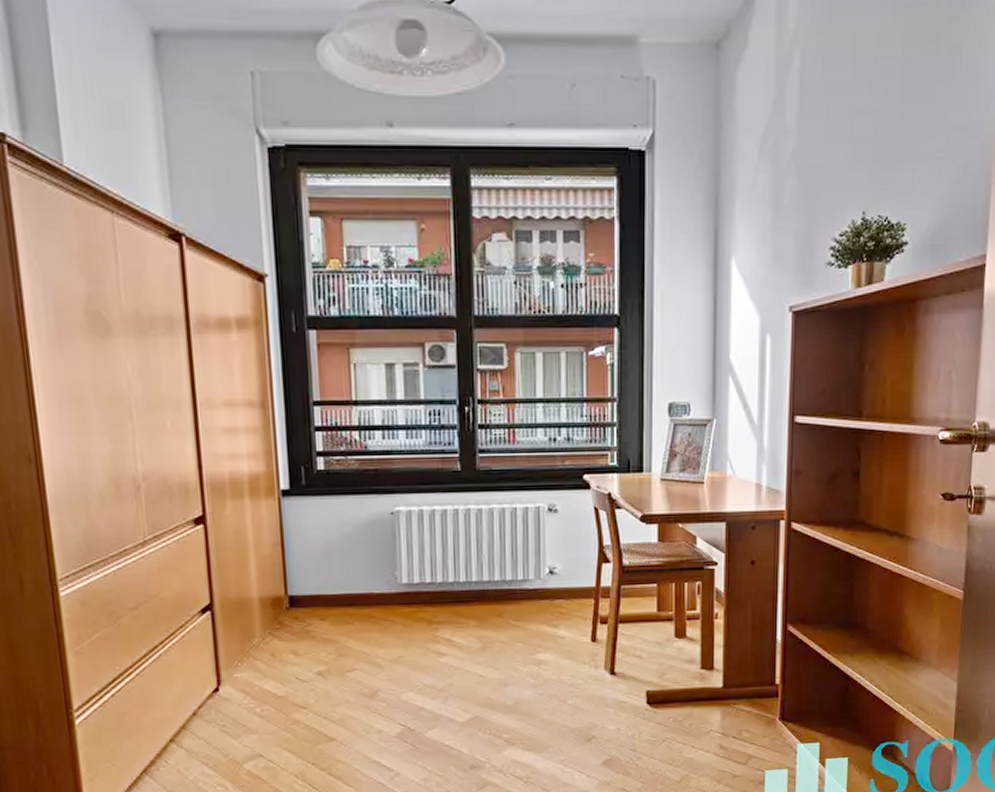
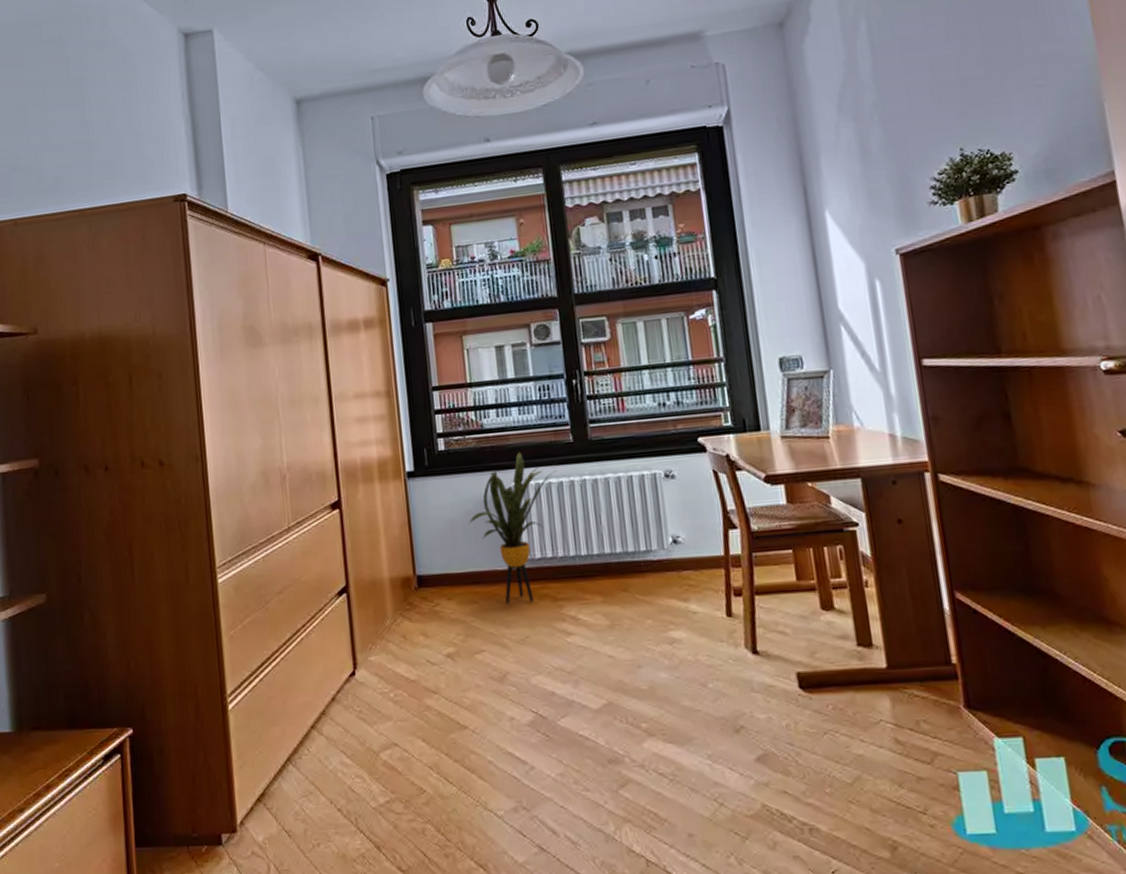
house plant: none [347,477,442,625] -> present [469,452,557,603]

